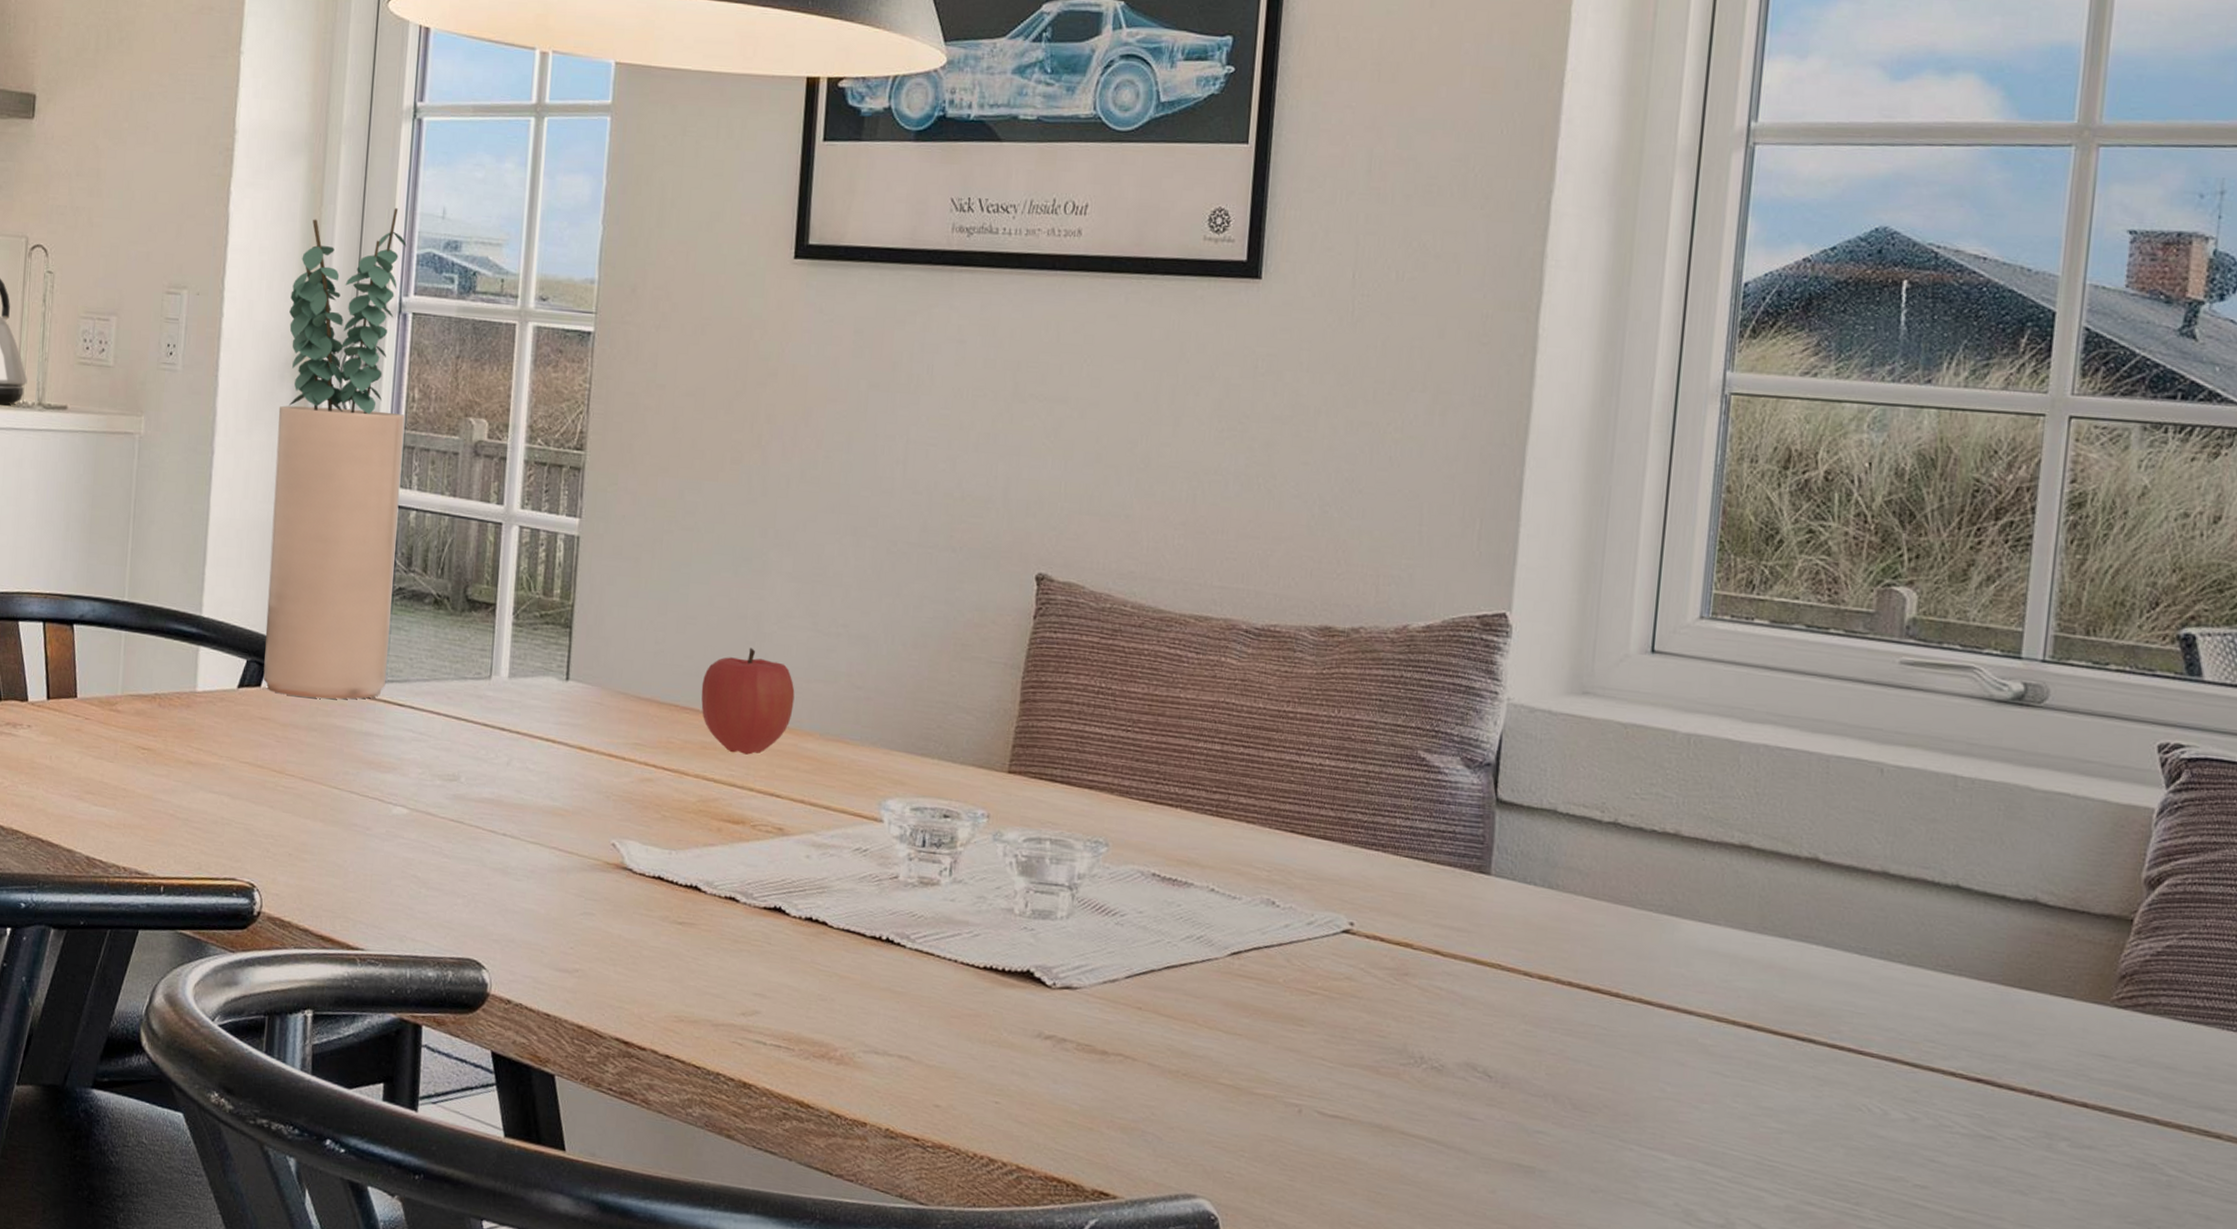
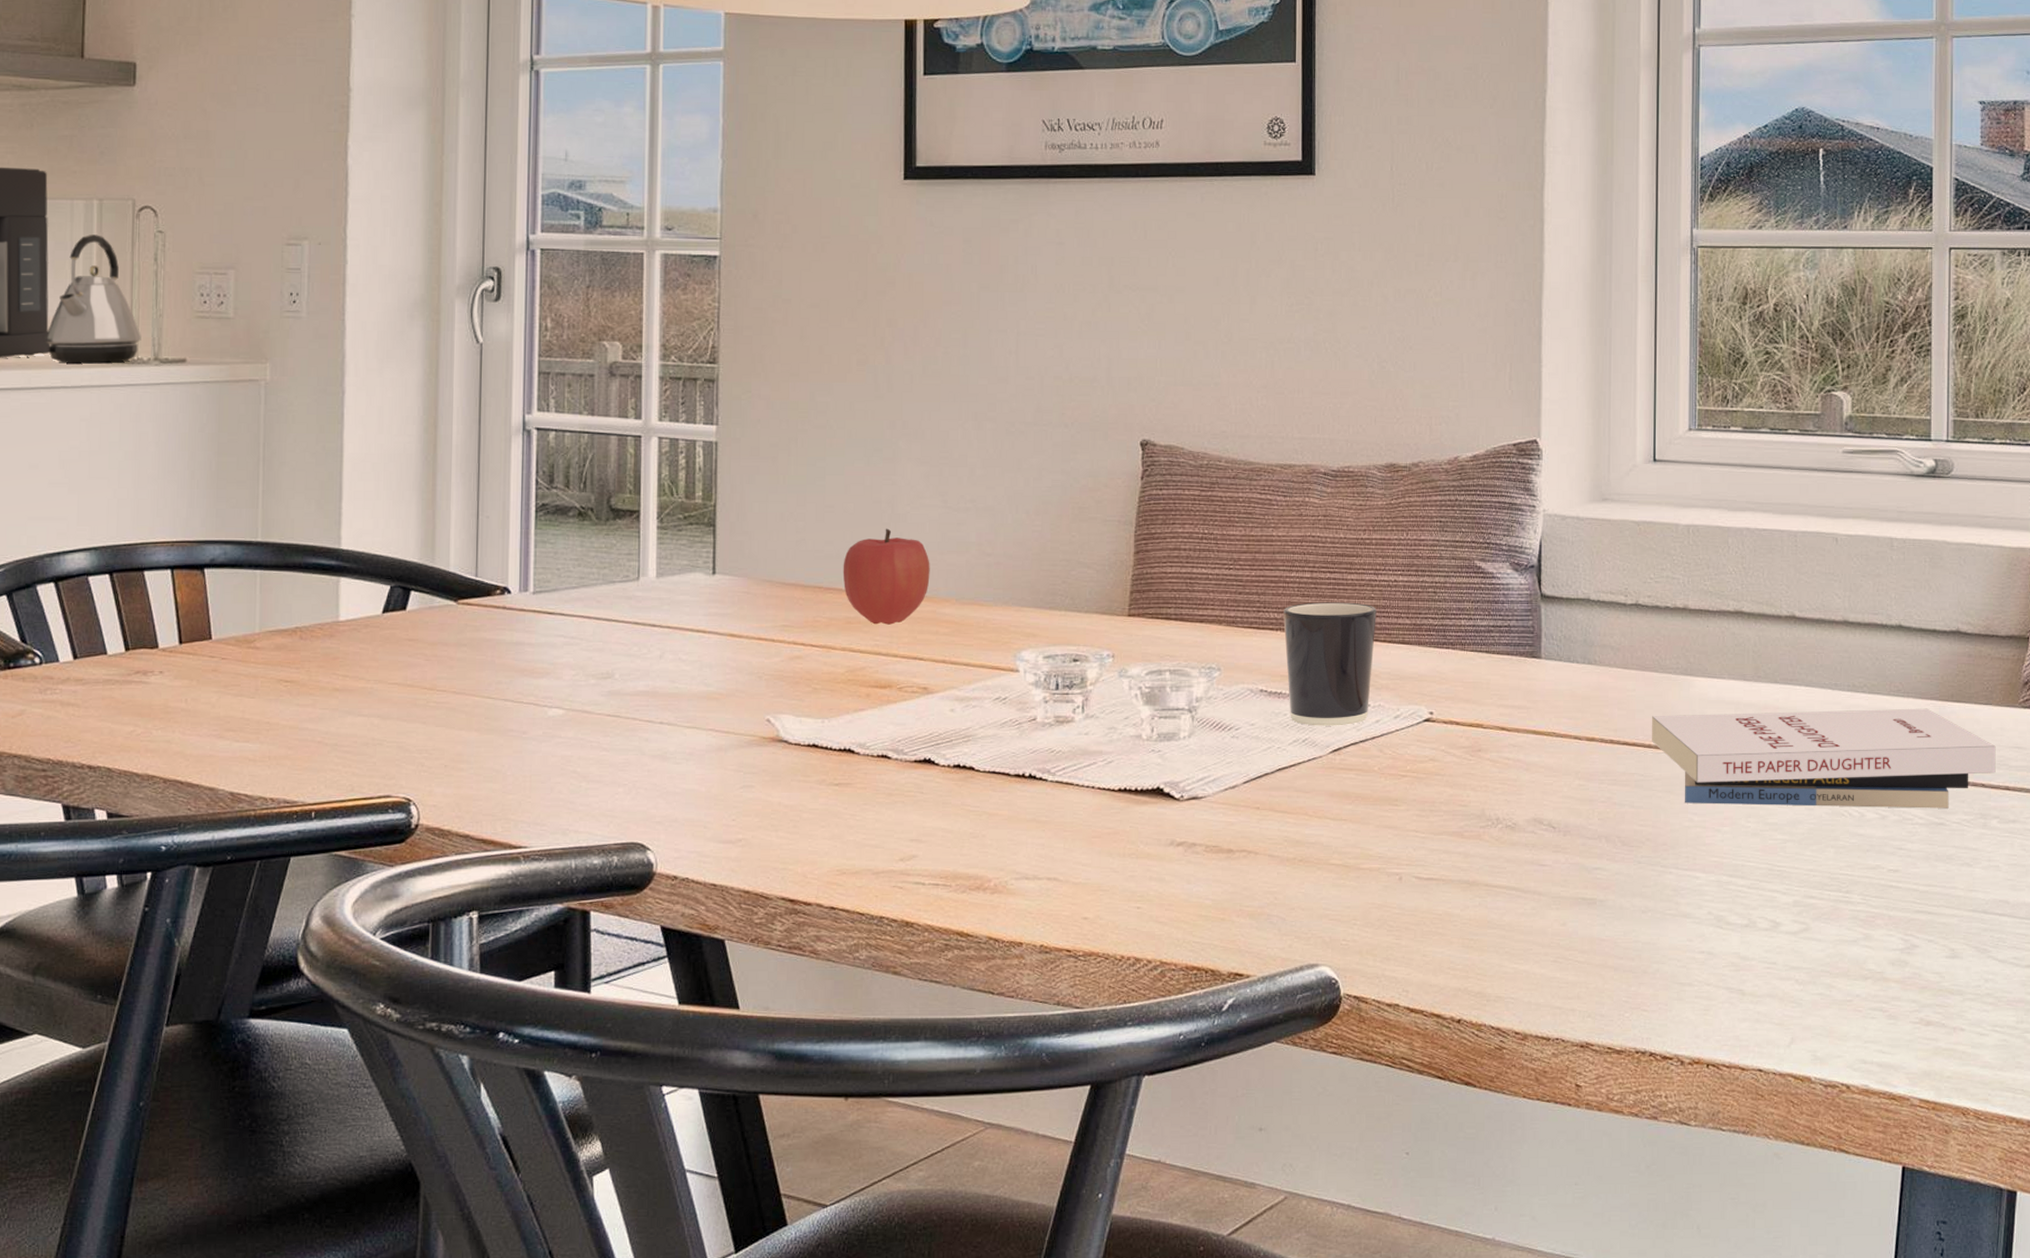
vase: present [263,208,407,700] -> none [408,153,539,615]
mug: none [1184,779,1296,926] -> present [1283,602,1377,726]
books: none [1621,959,2074,1120] -> present [1651,708,1996,809]

